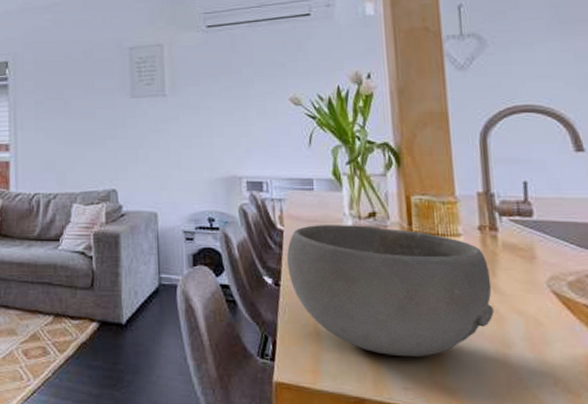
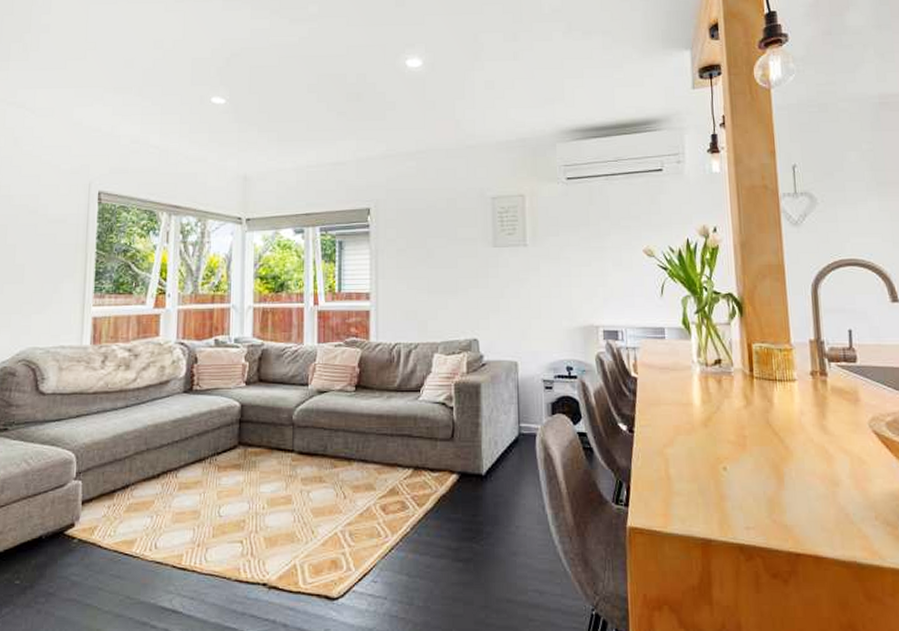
bowl: present [286,225,494,357] -> none [640,372,824,497]

